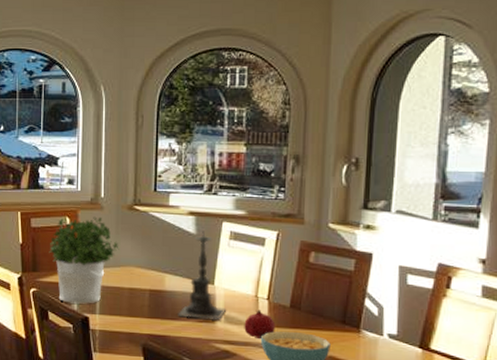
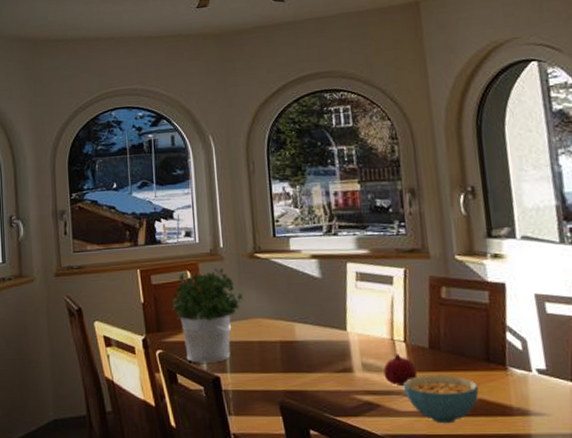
candle holder: present [178,231,226,319] -> none [312,274,362,368]

